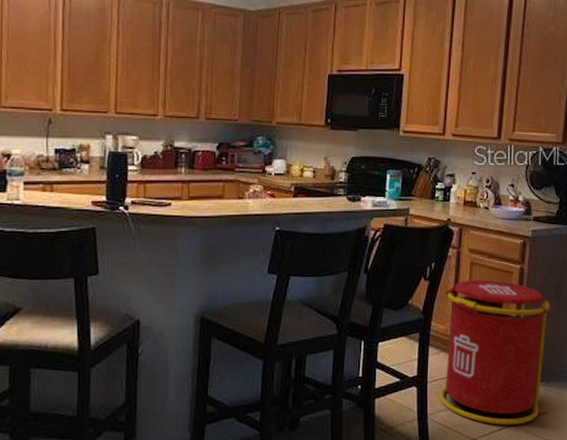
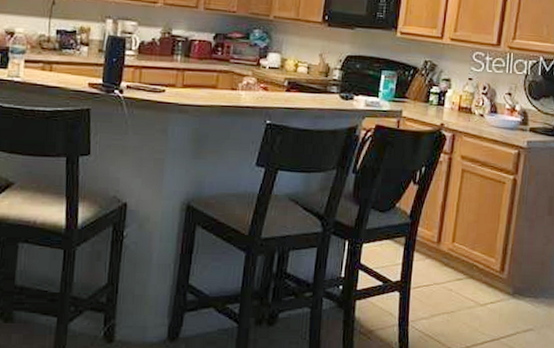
trash can: present [439,279,551,426] -> none [422,187,543,340]

